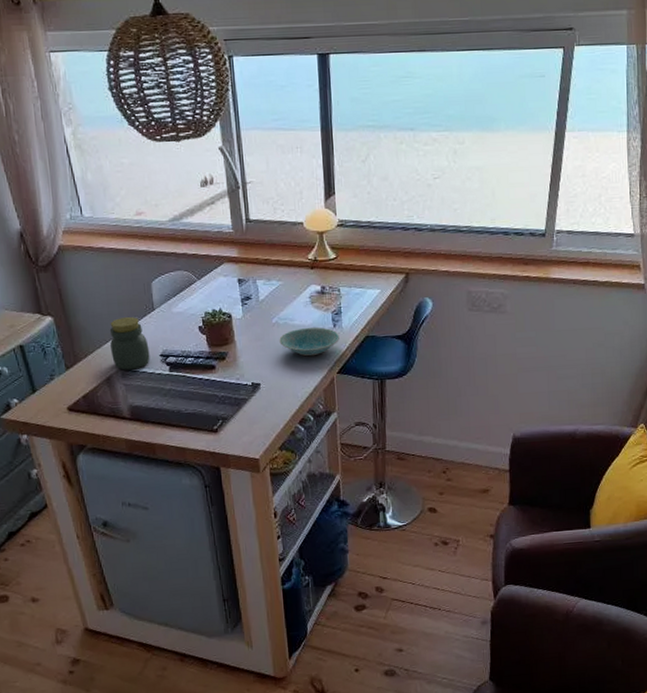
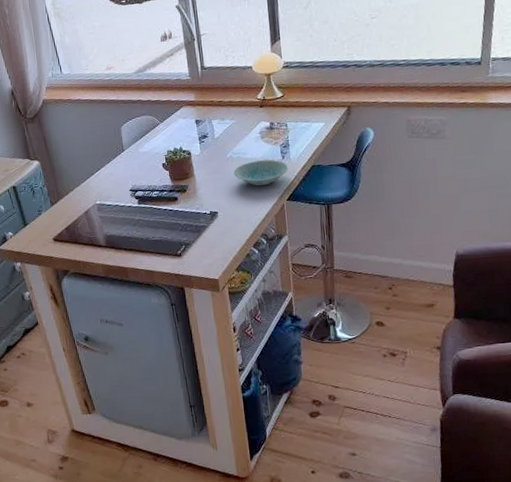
jar: present [109,317,150,370] -> none [86,158,122,205]

